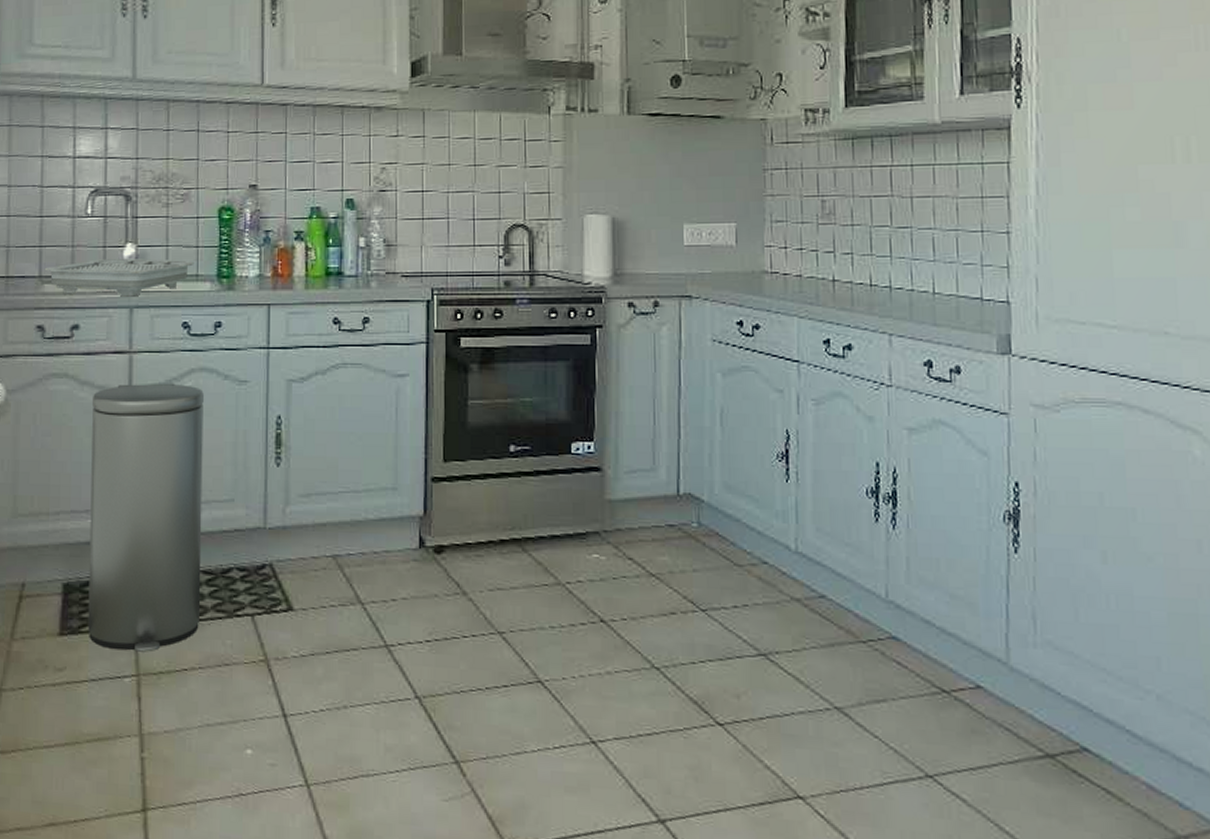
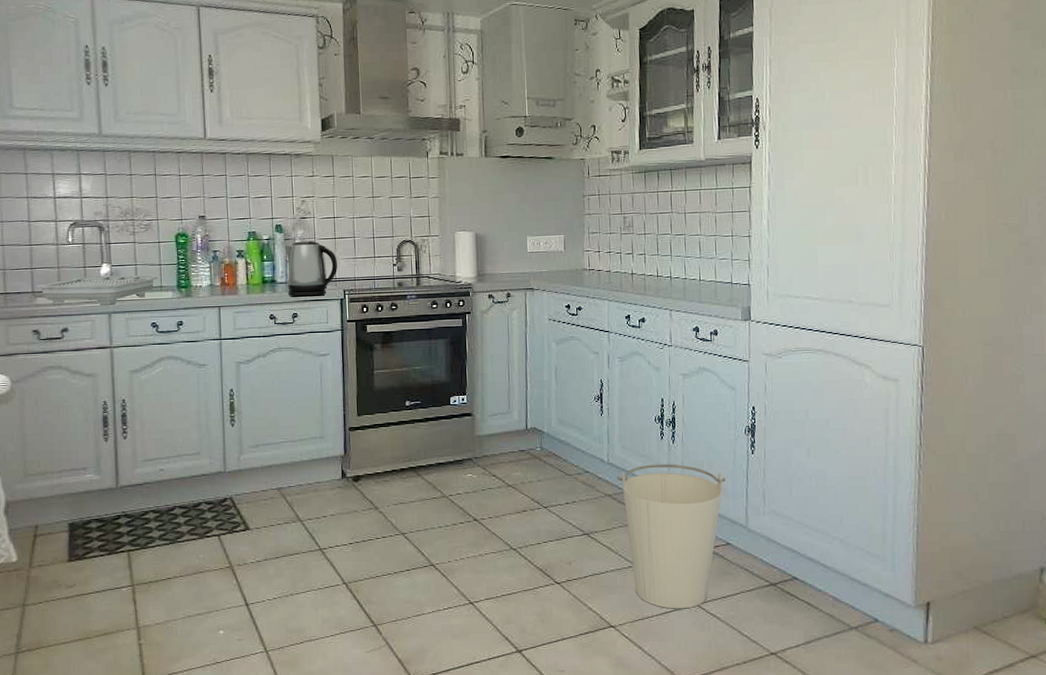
pedal bin: present [88,383,205,652] -> none [82,369,178,568]
kettle: none [358,220,425,297] -> present [285,240,338,297]
bucket: none [809,558,975,782] -> present [617,464,726,609]

